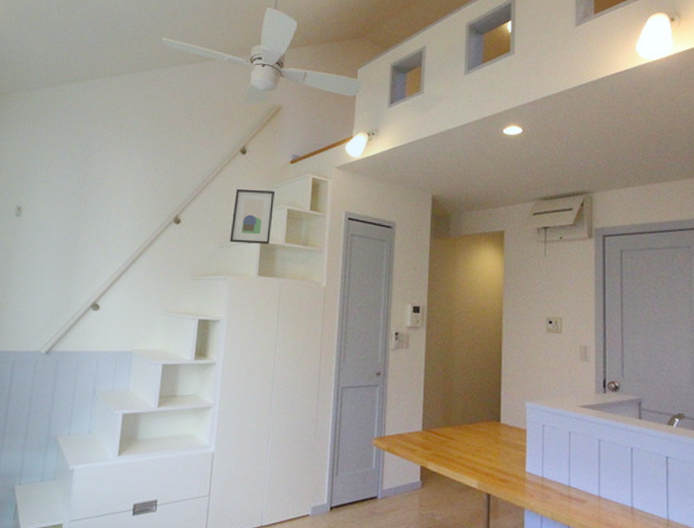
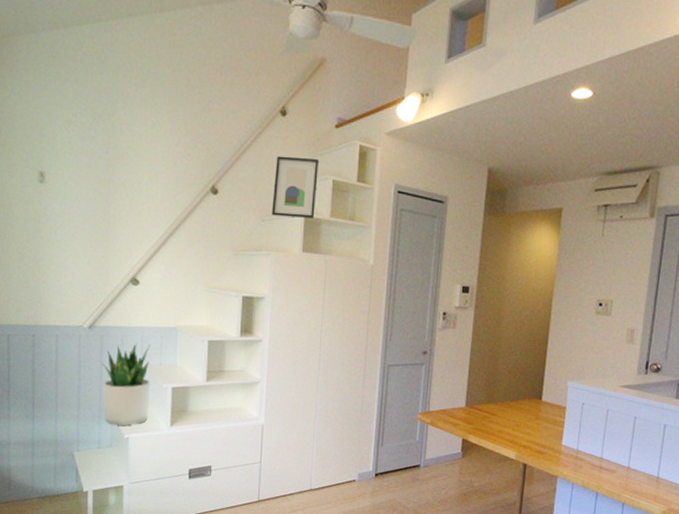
planter: none [51,368,105,457] -> present [102,343,150,427]

